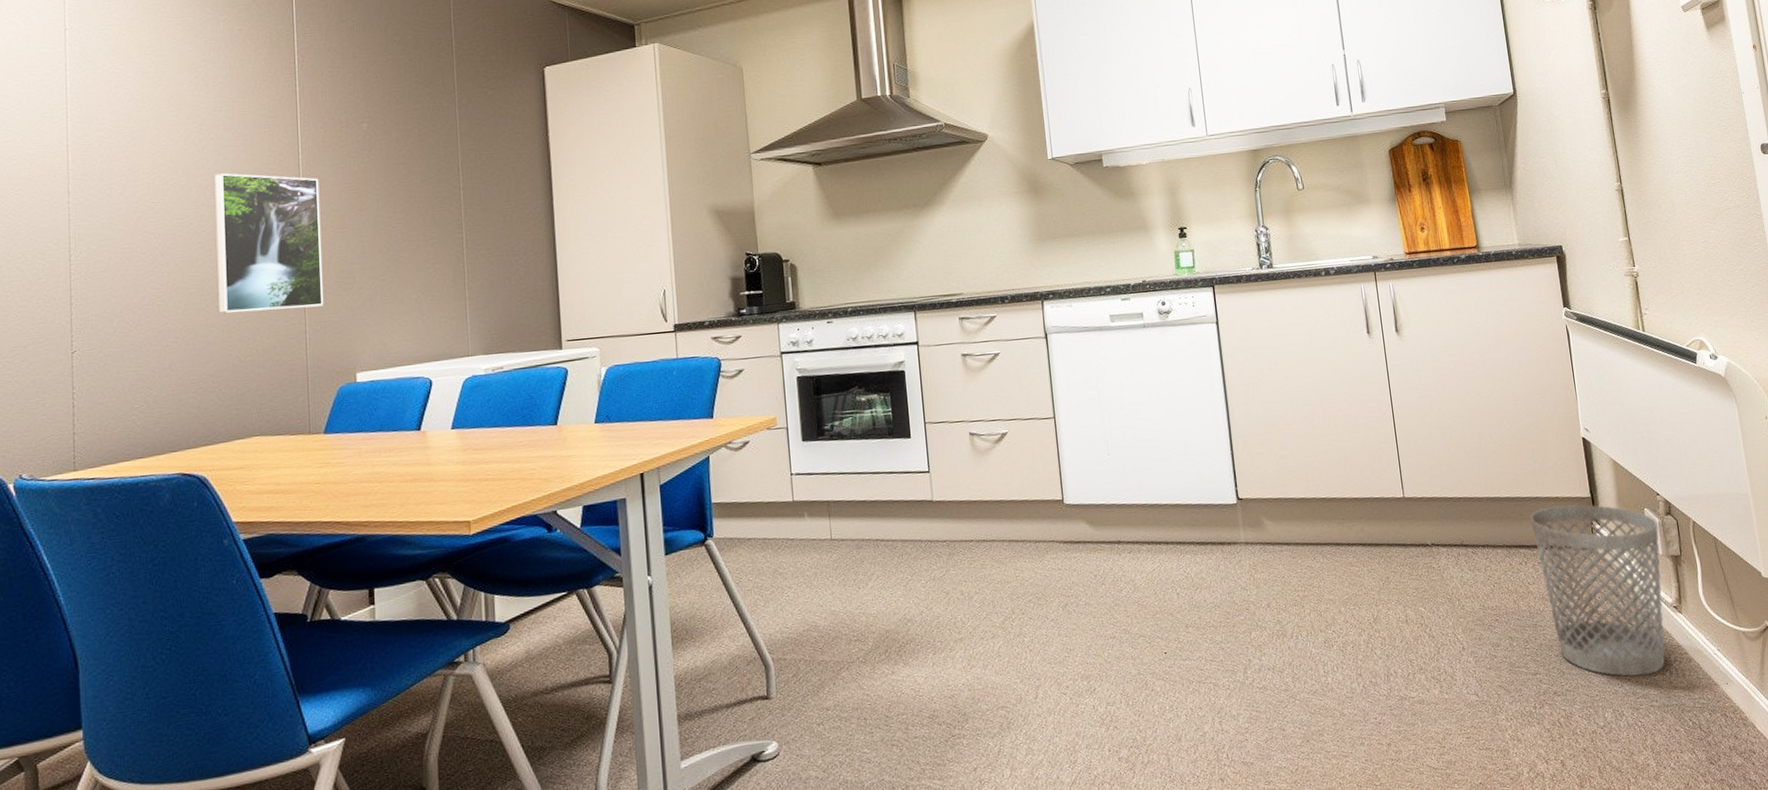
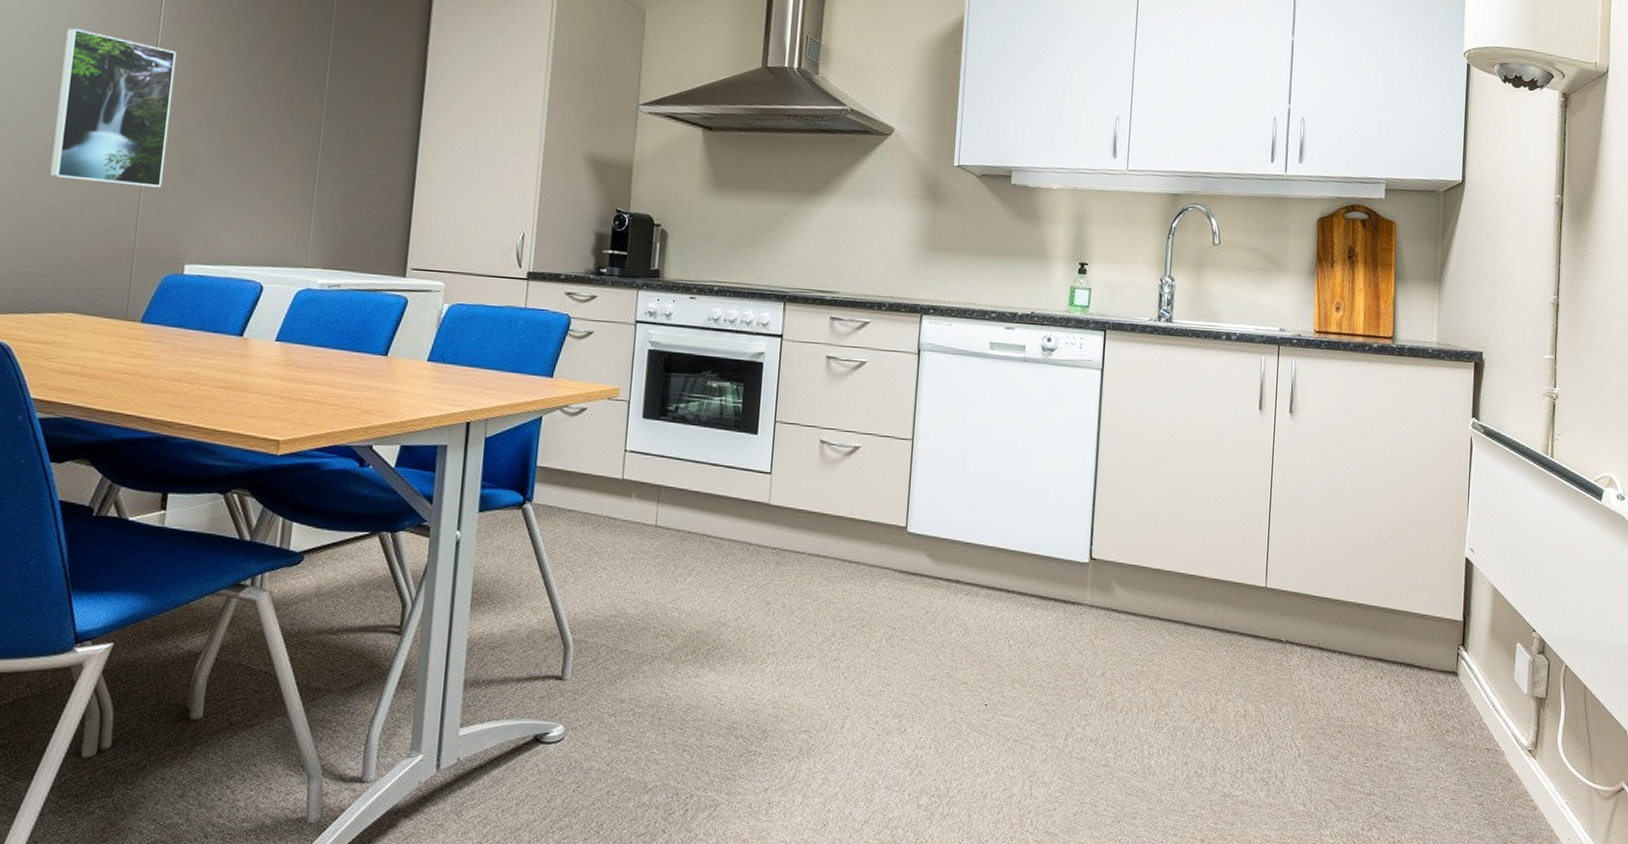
wastebasket: present [1530,504,1665,677] -> none [1395,625,1528,816]

